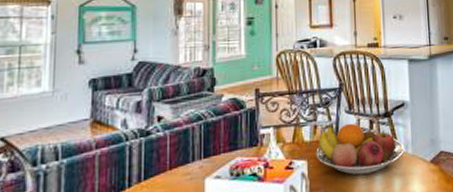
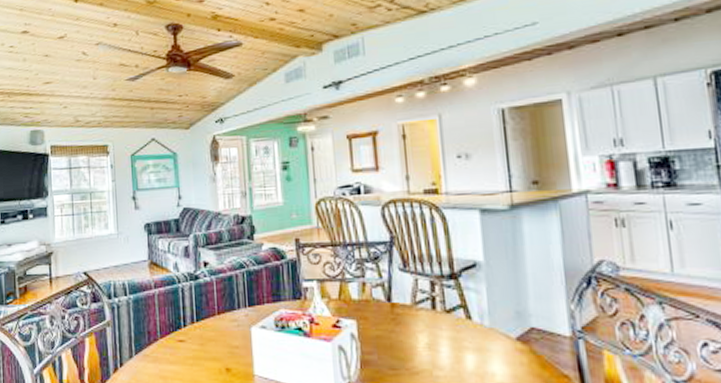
fruit bowl: present [316,123,404,176] -> none [366,283,479,344]

